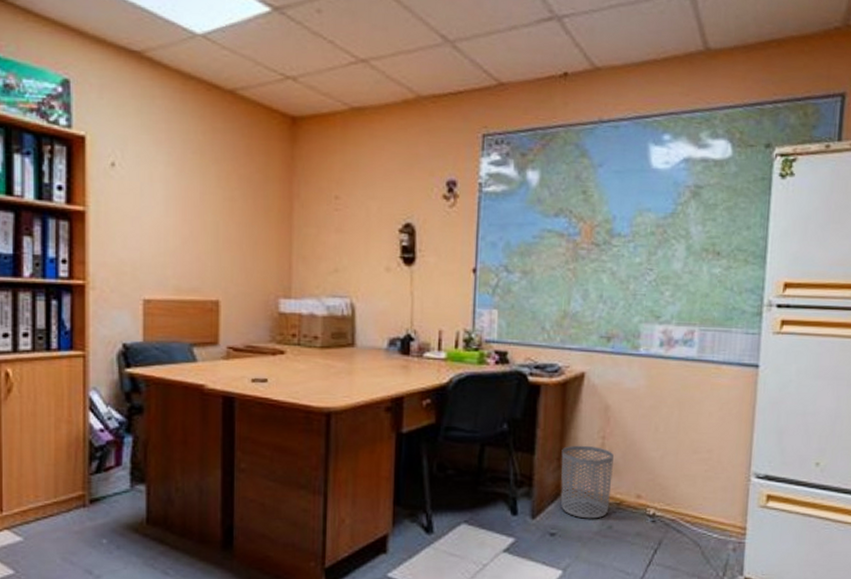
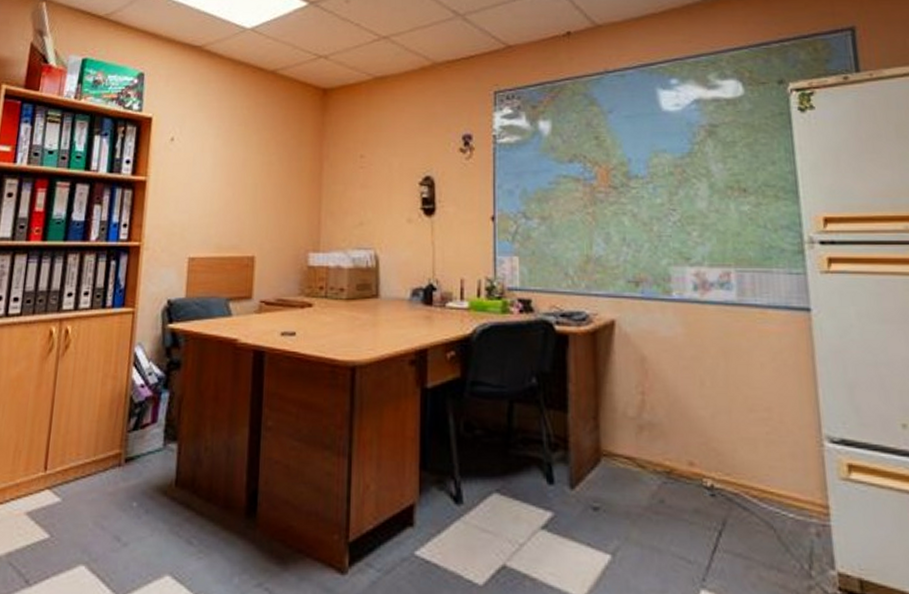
waste bin: present [561,445,614,519] -> none [597,402,658,491]

